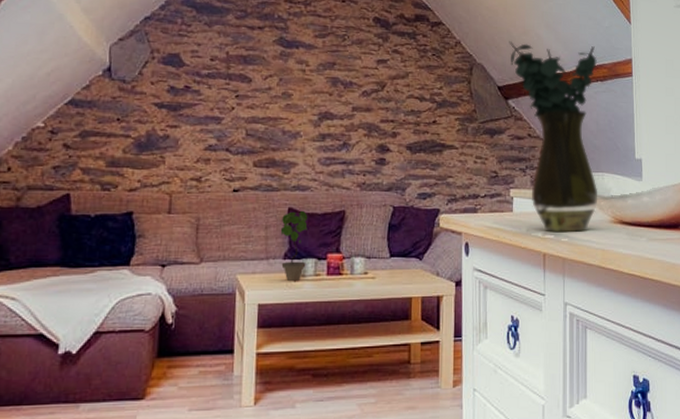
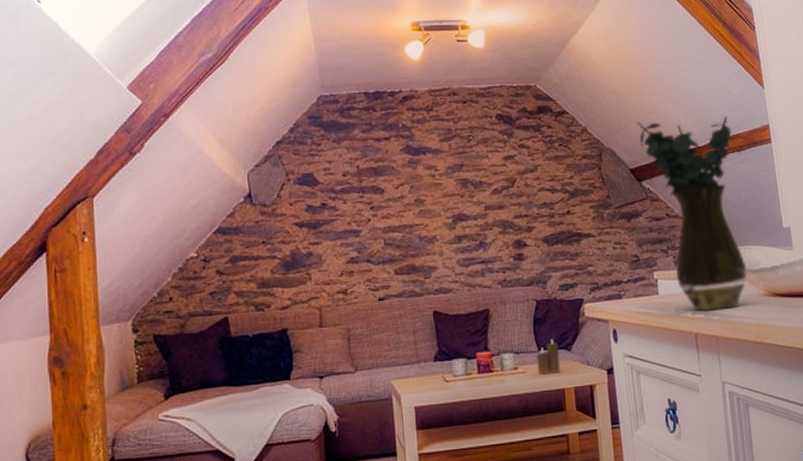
potted plant: present [280,211,308,282] -> none [428,313,457,383]
candle: none [387,247,411,282] -> present [536,339,561,375]

